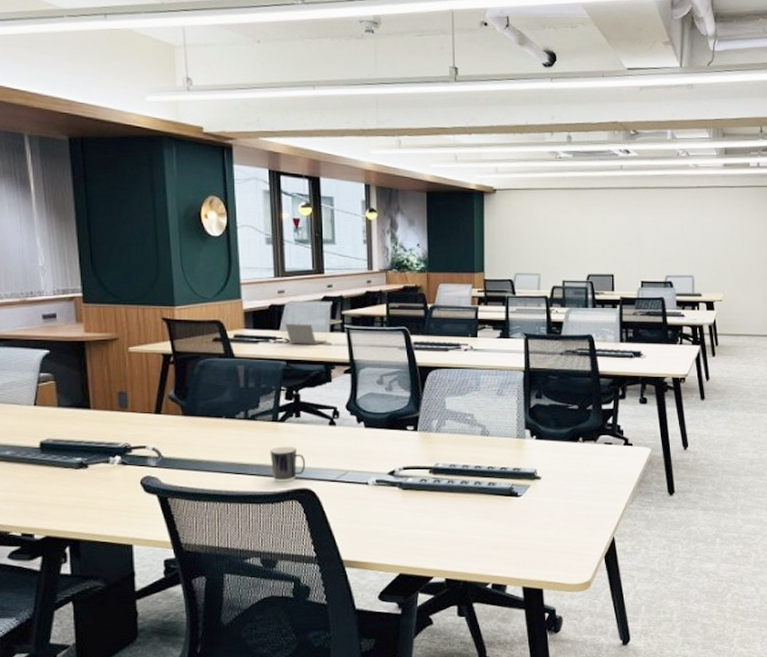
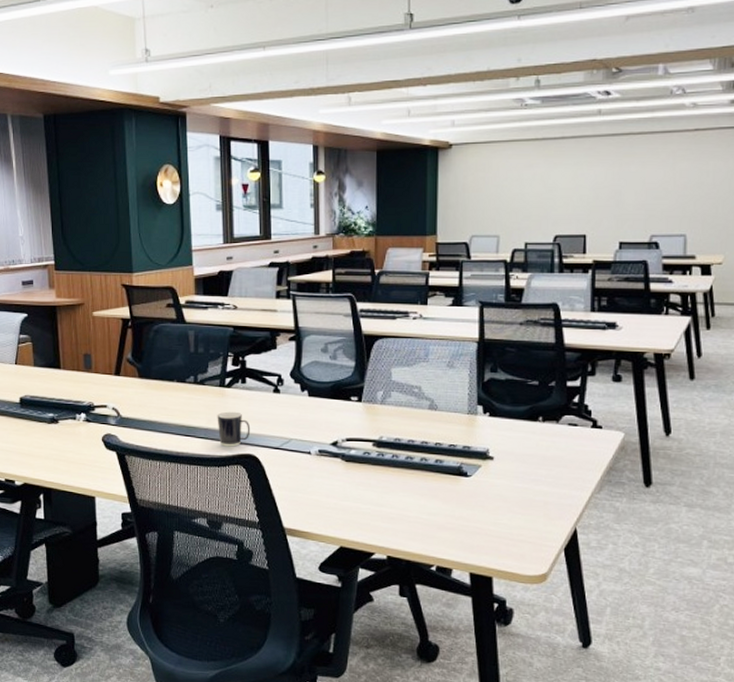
laptop computer: present [285,324,327,345] -> none [233,290,273,312]

